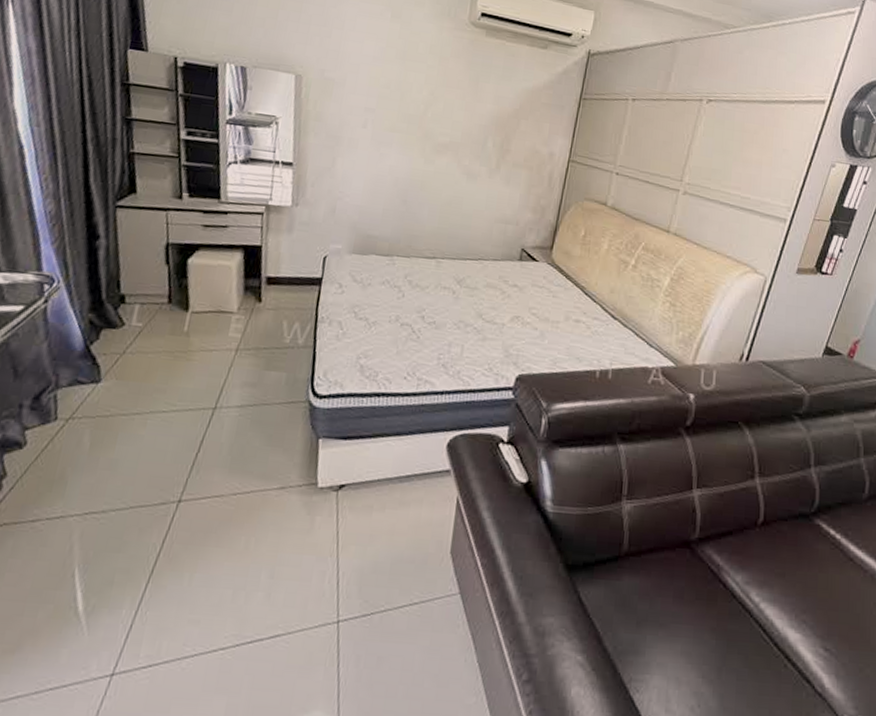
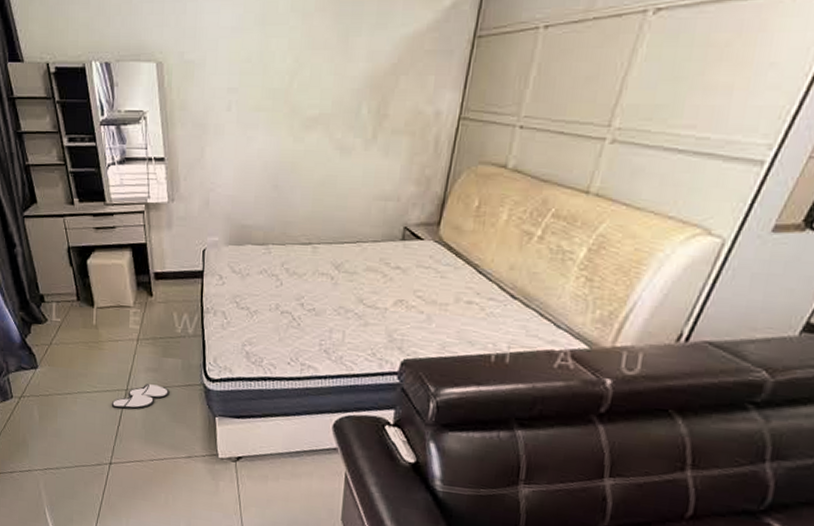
slippers: none [192,401,268,432] -> present [111,384,170,410]

